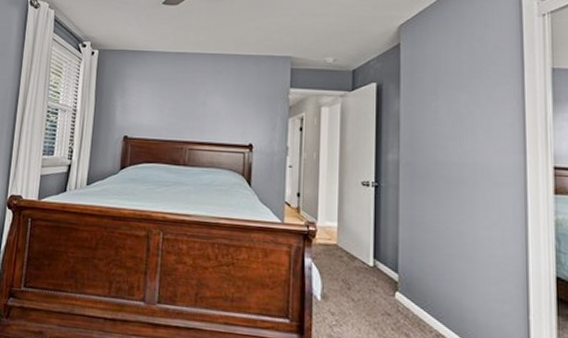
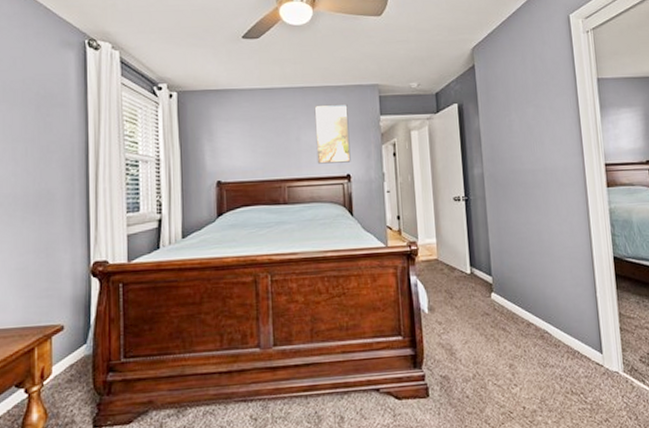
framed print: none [220,72,257,132] -> present [314,103,351,164]

